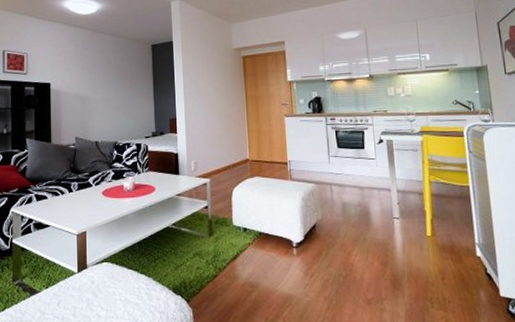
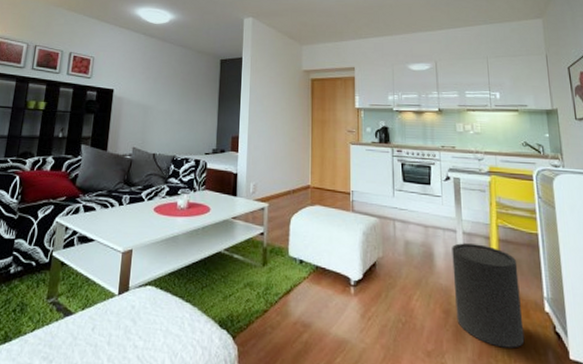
trash can: none [387,200,458,291] -> present [452,243,525,348]

